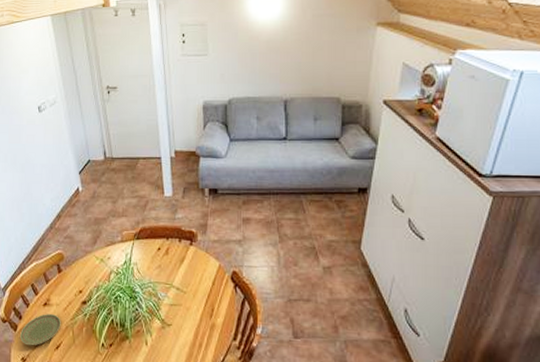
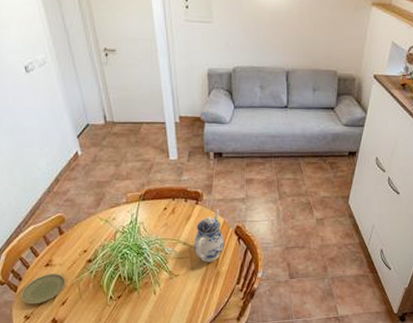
teapot: none [187,251,221,312] -> present [193,209,225,262]

